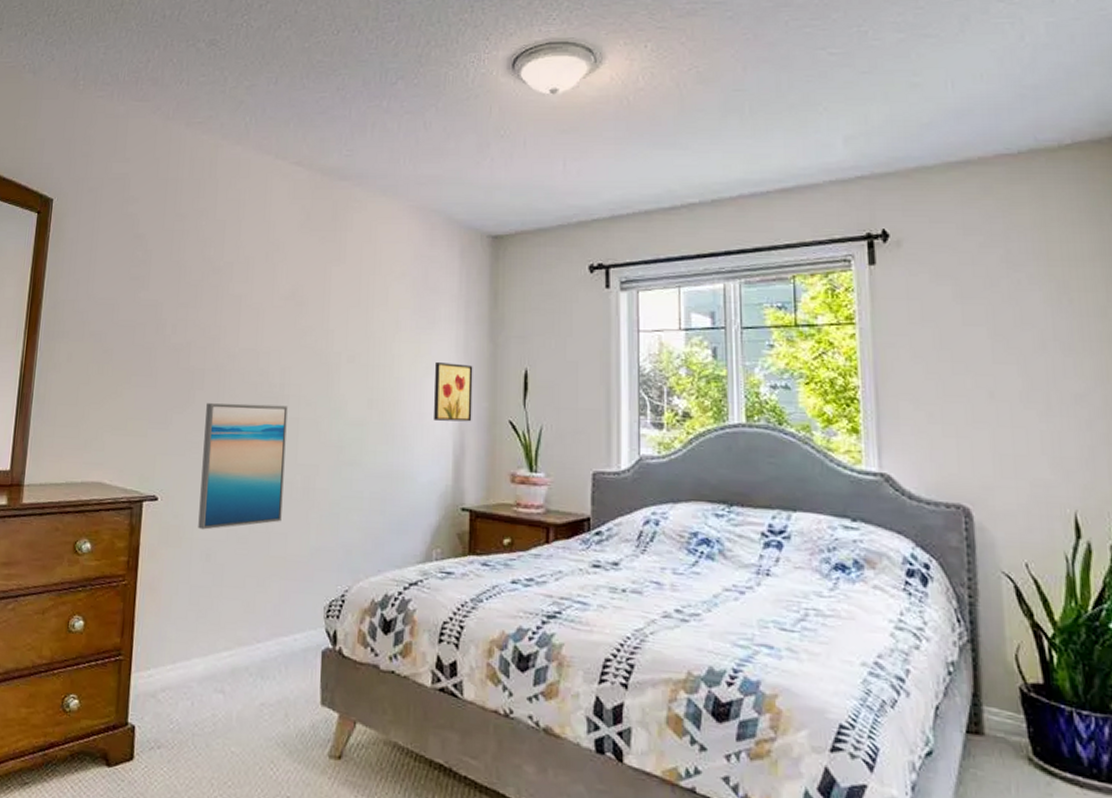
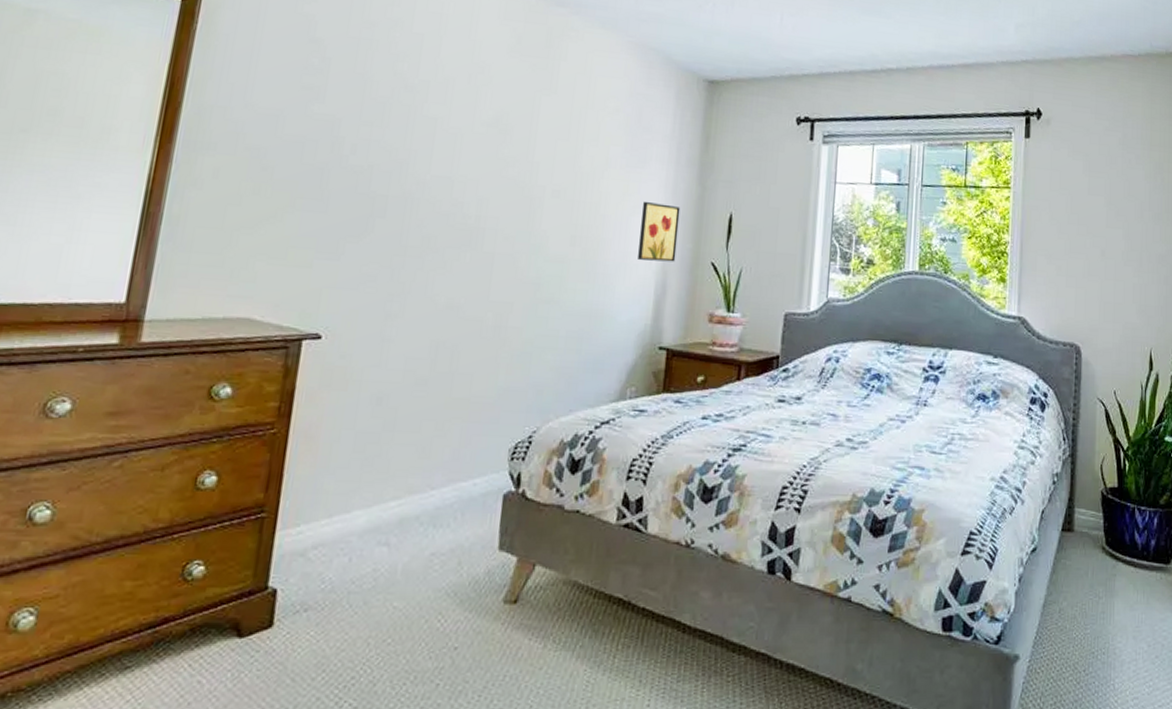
wall art: present [198,403,288,530] -> none [369,233,483,371]

